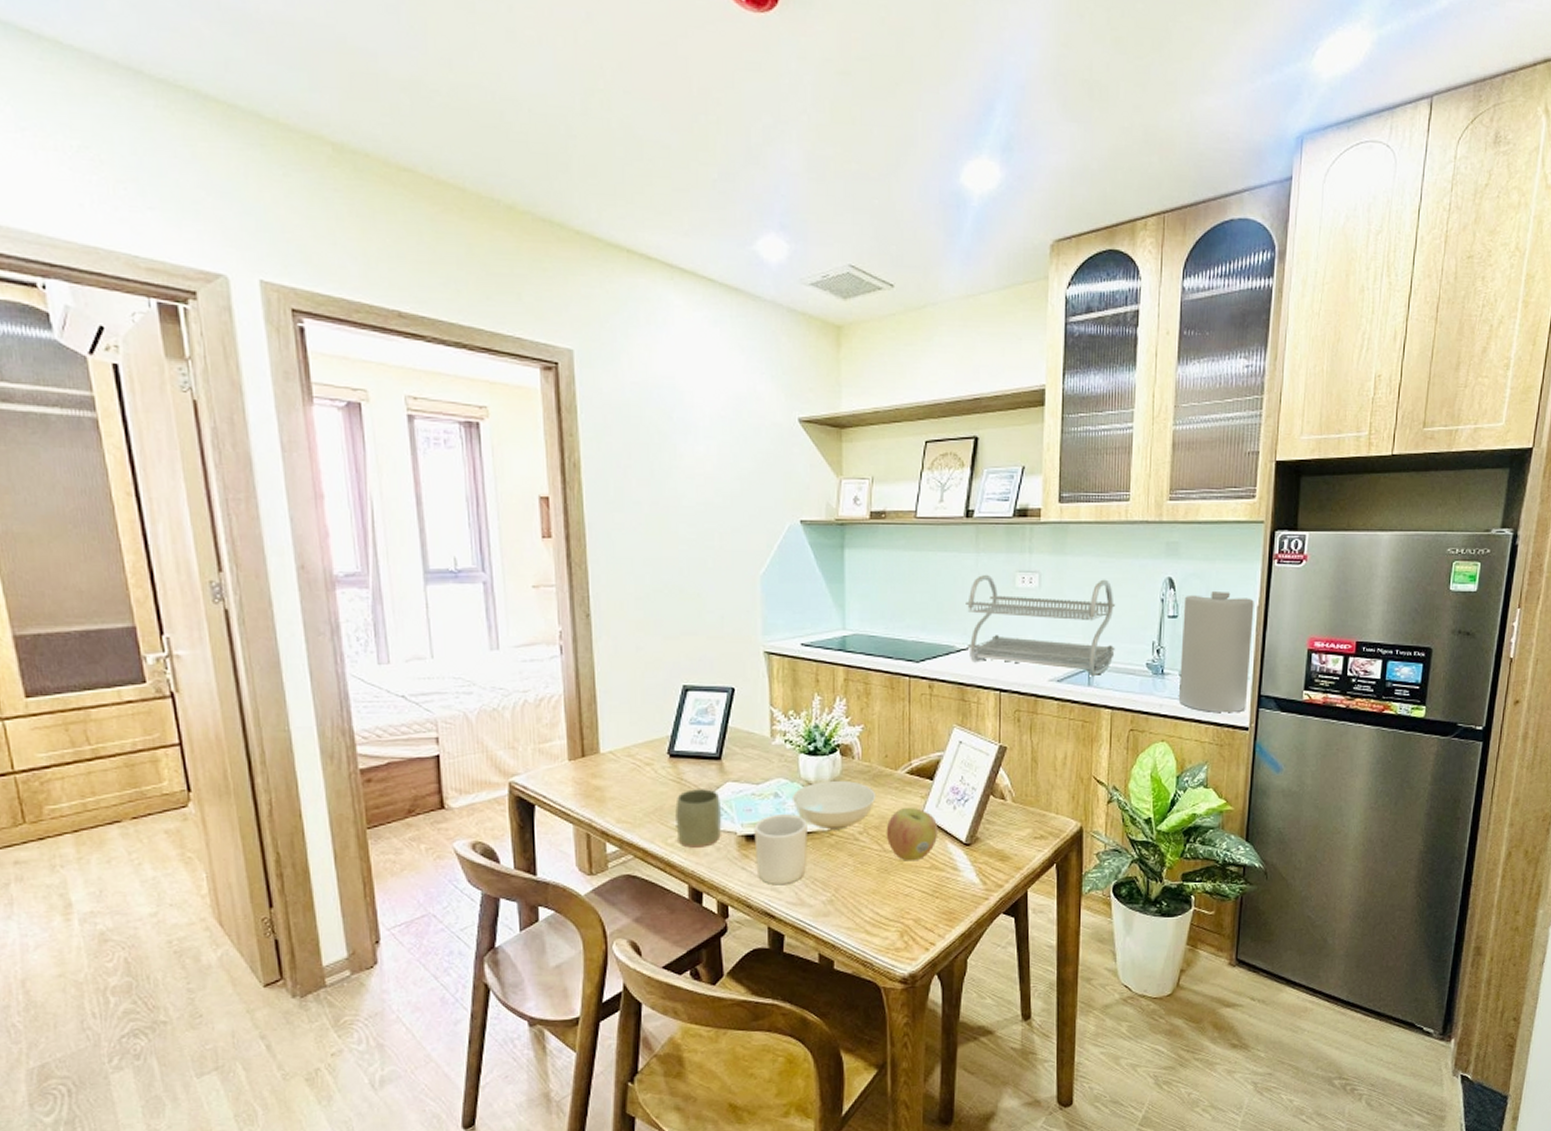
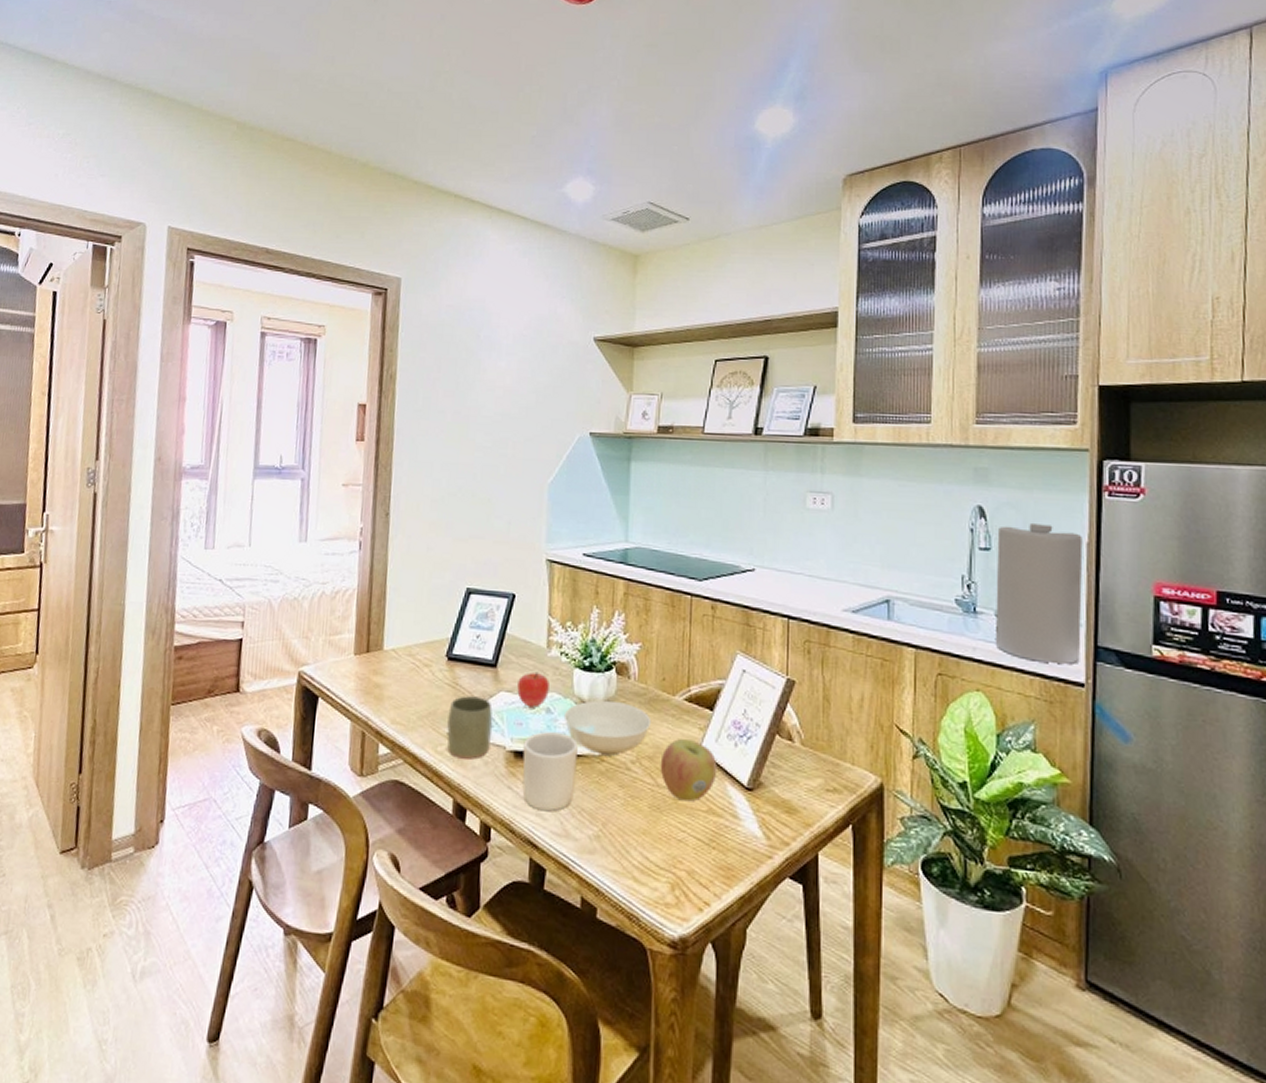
fruit: none [744,760,776,794] -> present [517,671,549,708]
dish rack: present [966,574,1116,677] -> none [753,493,918,610]

